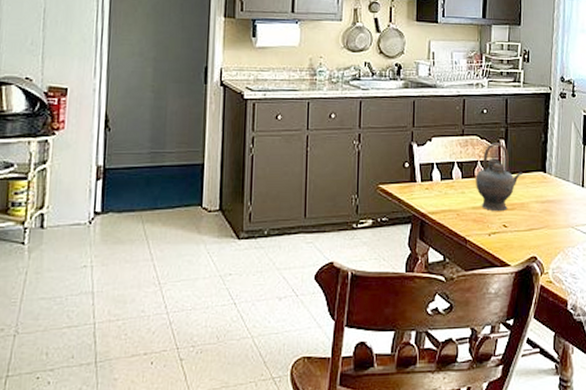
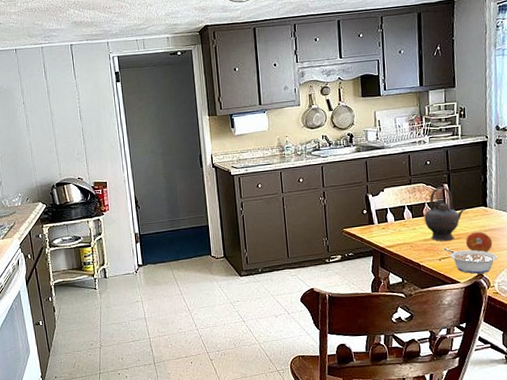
legume: none [494,219,554,256] -> present [443,247,497,274]
fruit: none [521,202,550,230] -> present [466,231,493,253]

